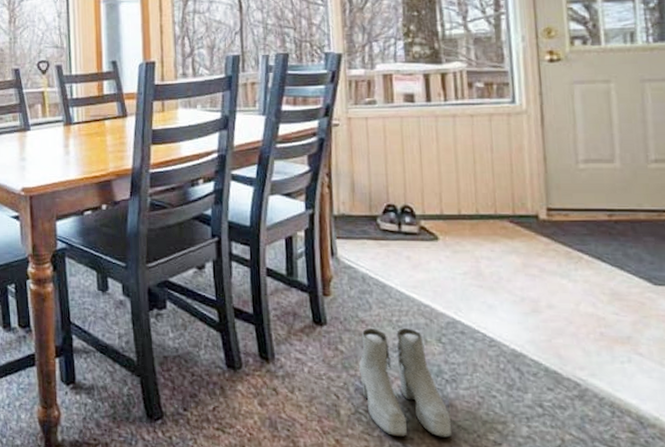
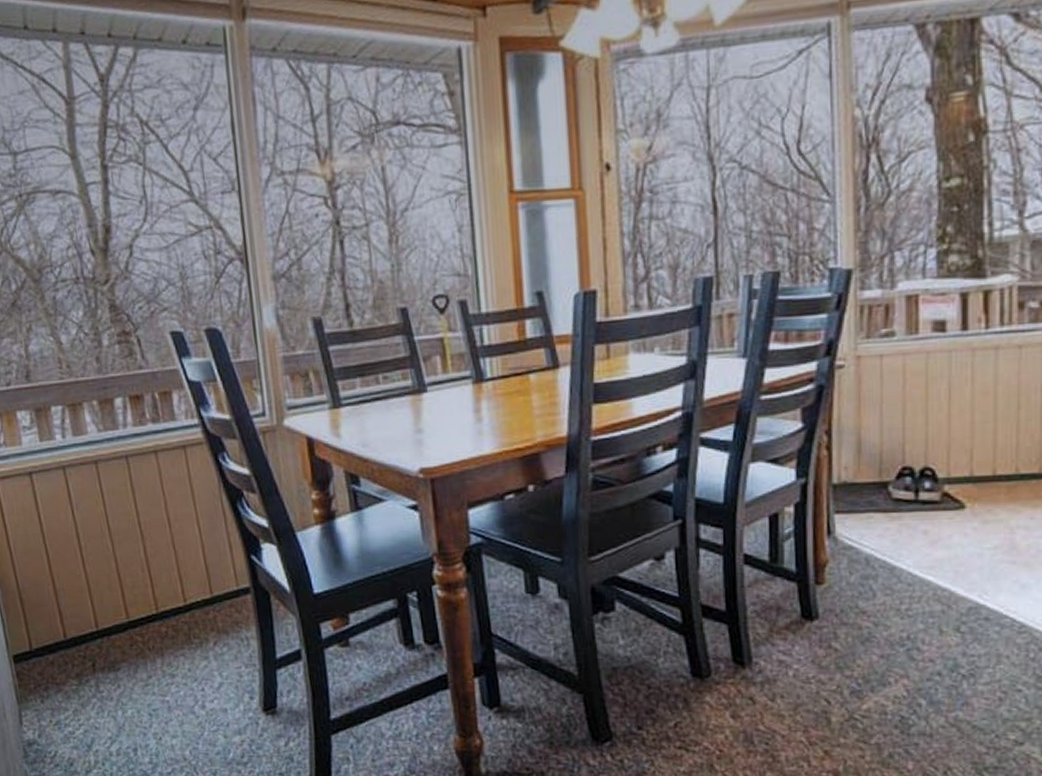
boots: present [359,328,453,438] -> none [857,618,966,742]

